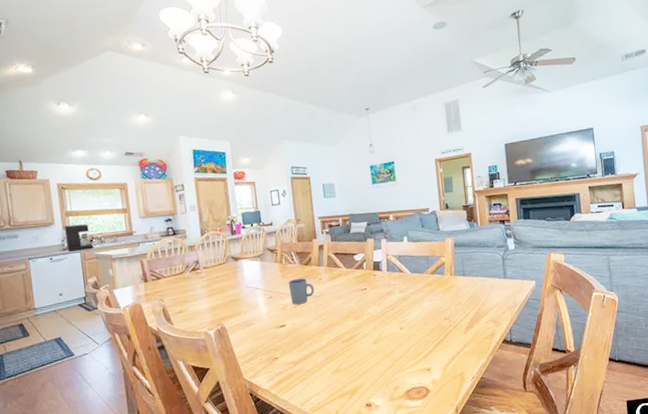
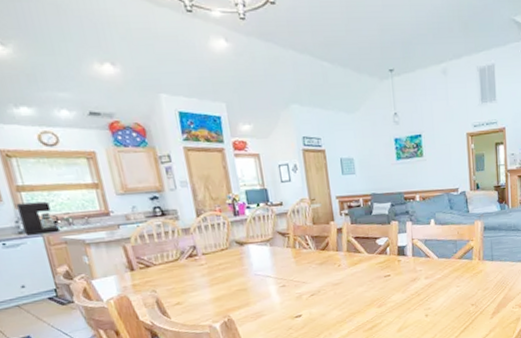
mug: present [288,278,315,305] -> none [303,265,333,294]

